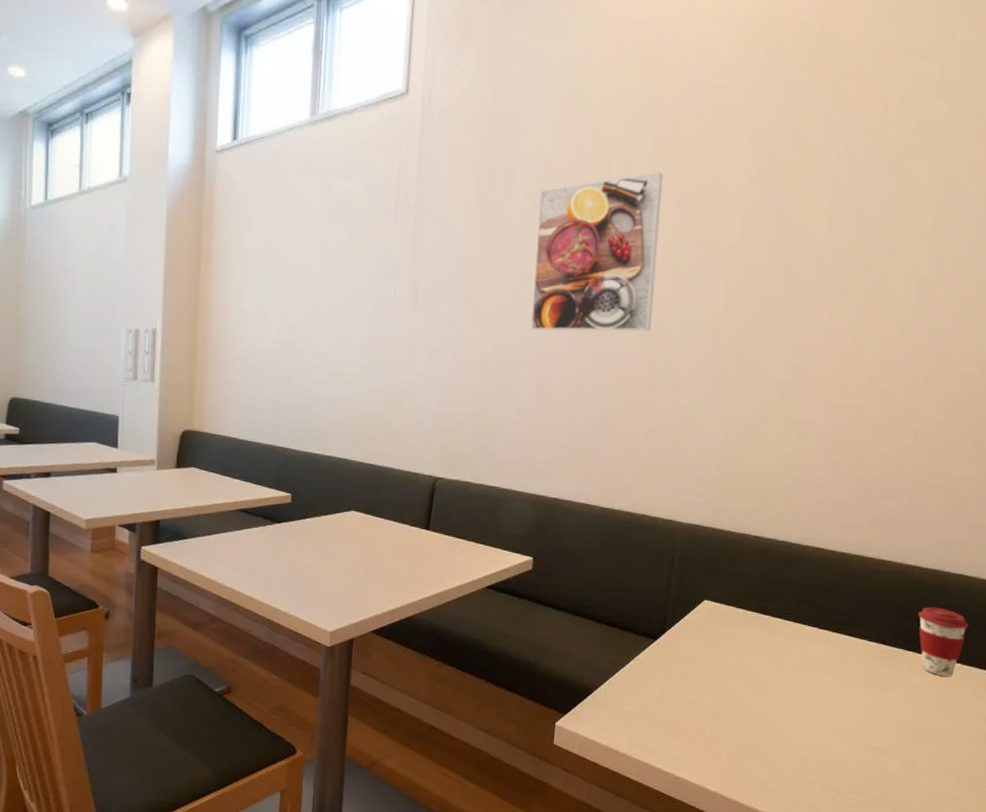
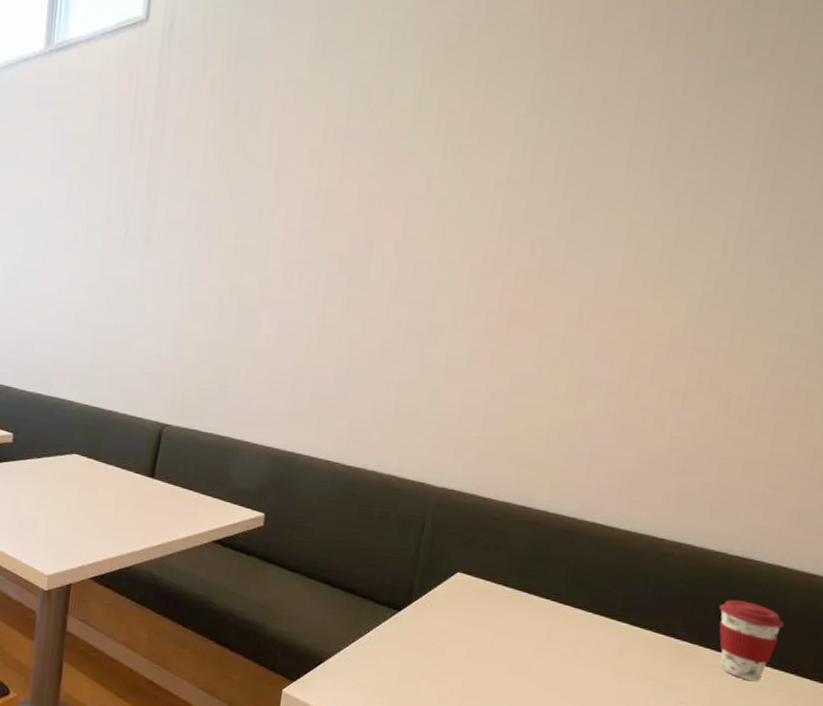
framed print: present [531,172,663,332] -> none [272,100,431,277]

